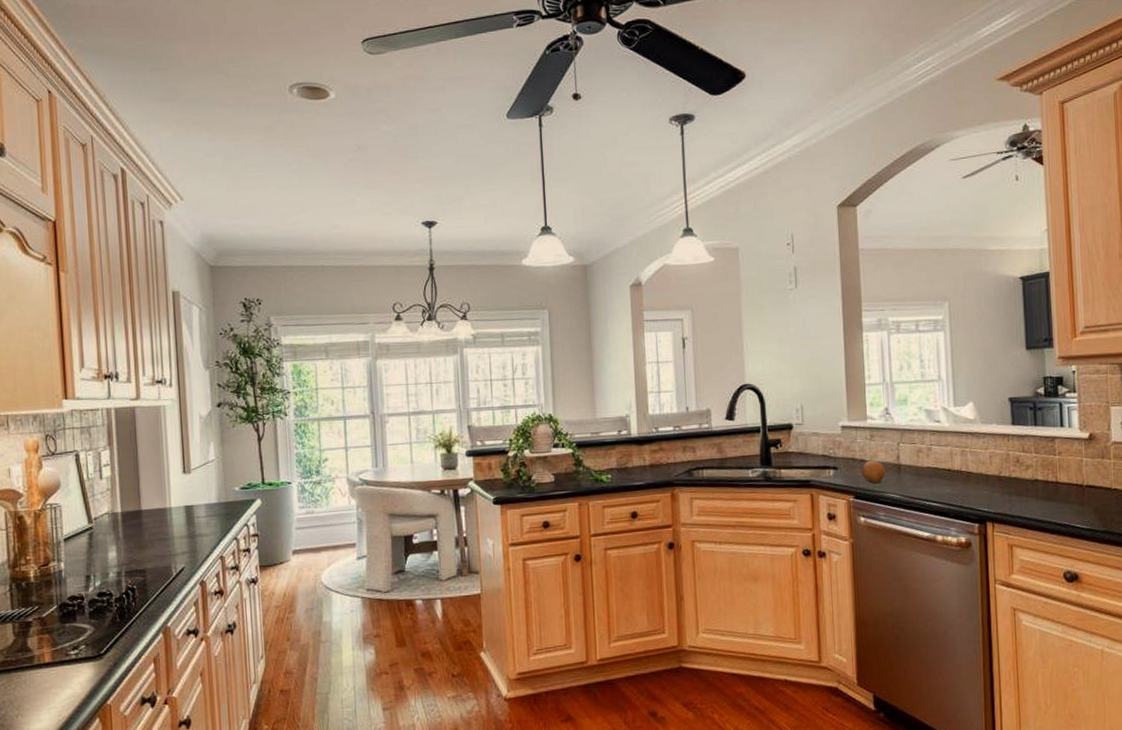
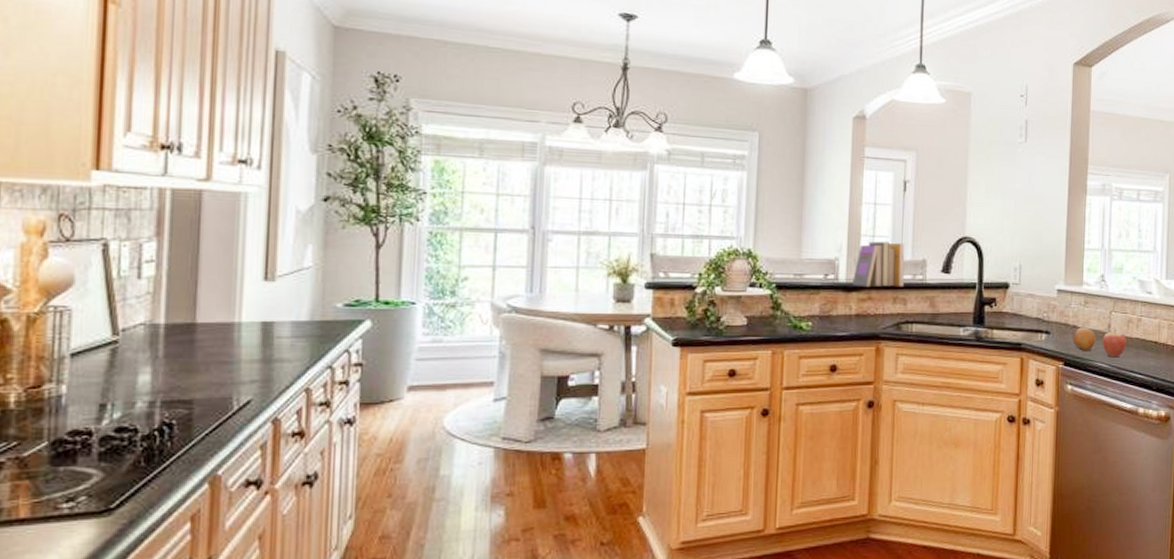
books: none [644,395,691,440] -> present [853,241,905,288]
fruit: none [892,457,919,488] -> present [1102,326,1128,358]

